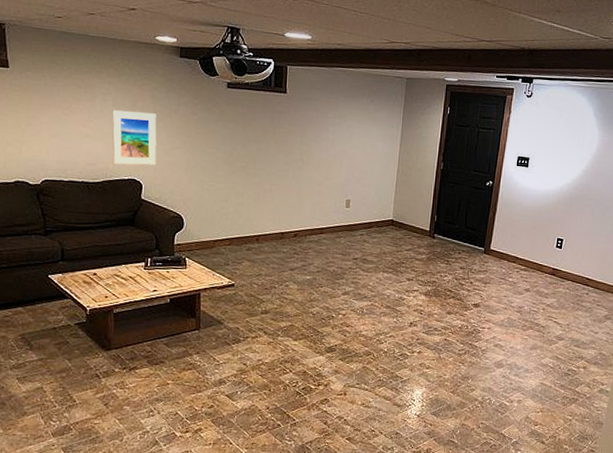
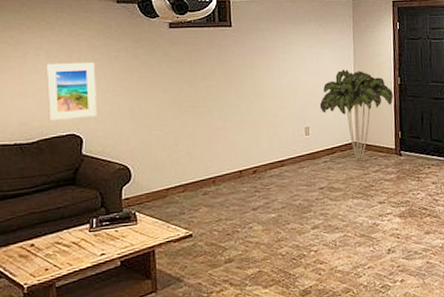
indoor plant: none [362,148,434,237] -> present [319,69,393,159]

